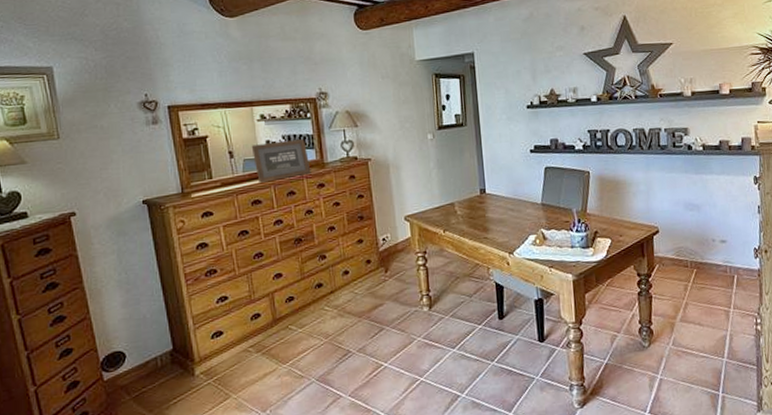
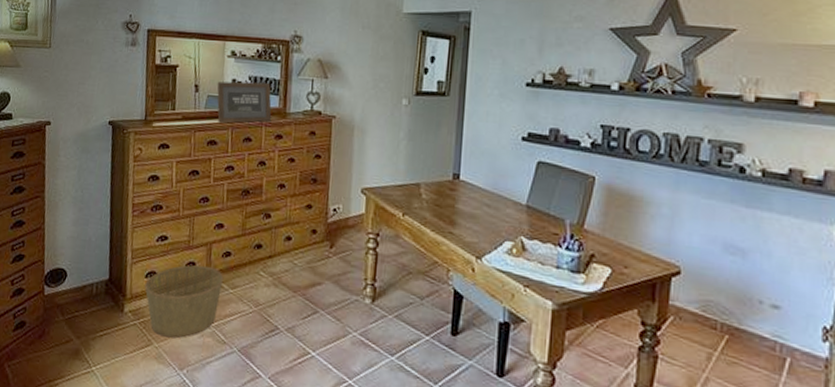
basket: none [212,313,291,388] -> present [145,265,224,339]

